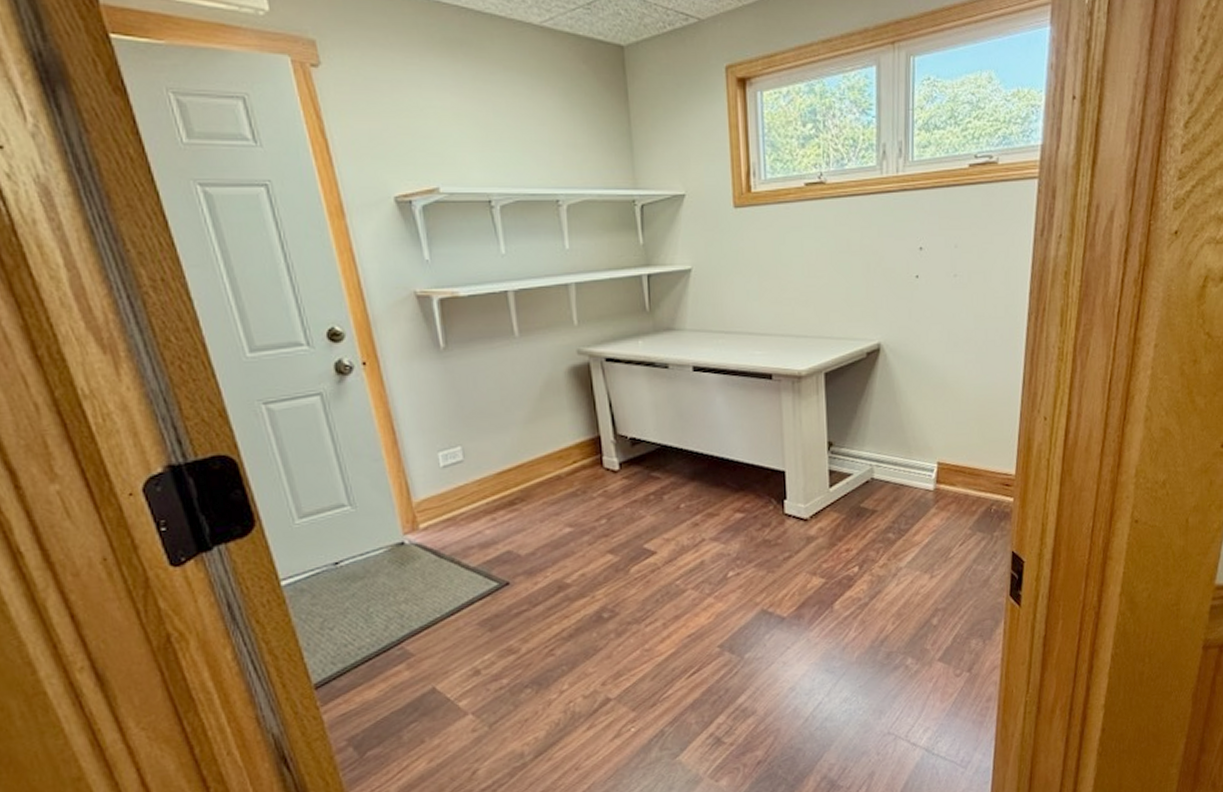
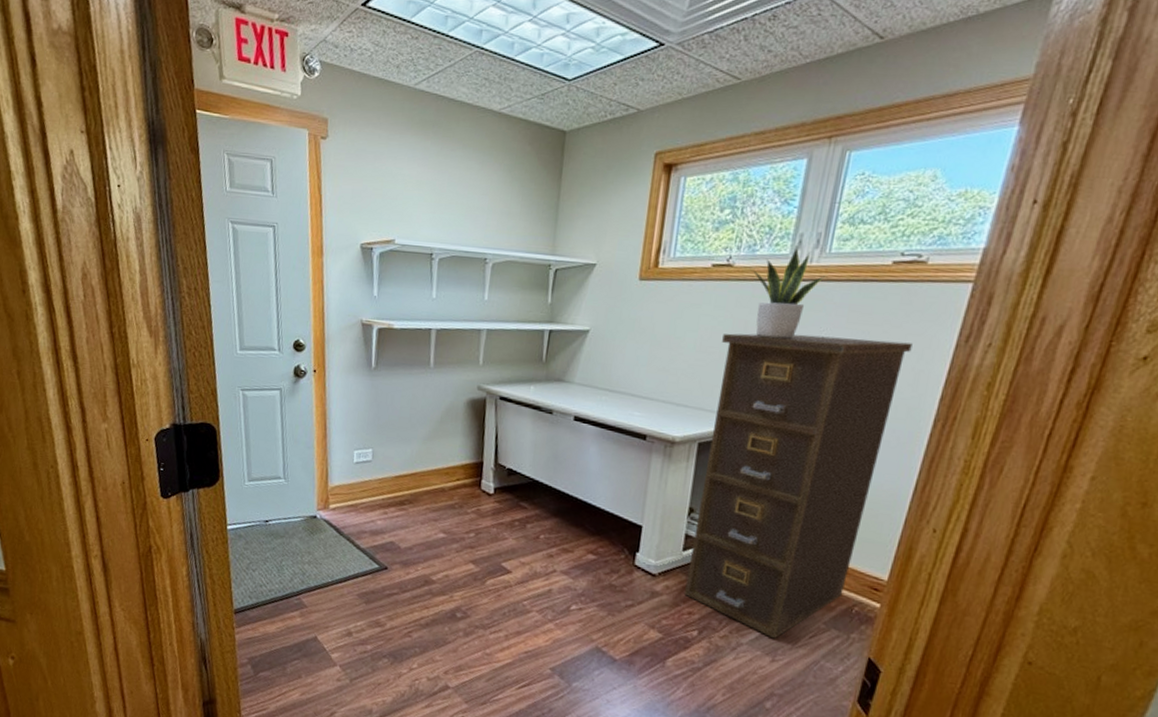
filing cabinet: none [828,243,999,556] -> present [685,333,913,639]
potted plant: none [844,156,912,255] -> present [752,245,825,340]

